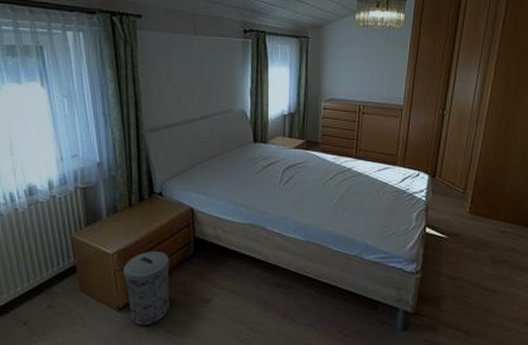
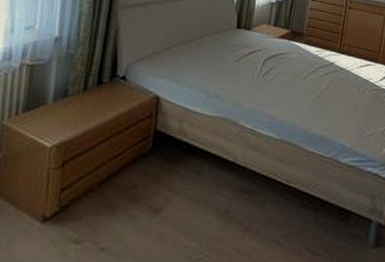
trash can: present [122,251,170,326] -> none [56,146,122,242]

